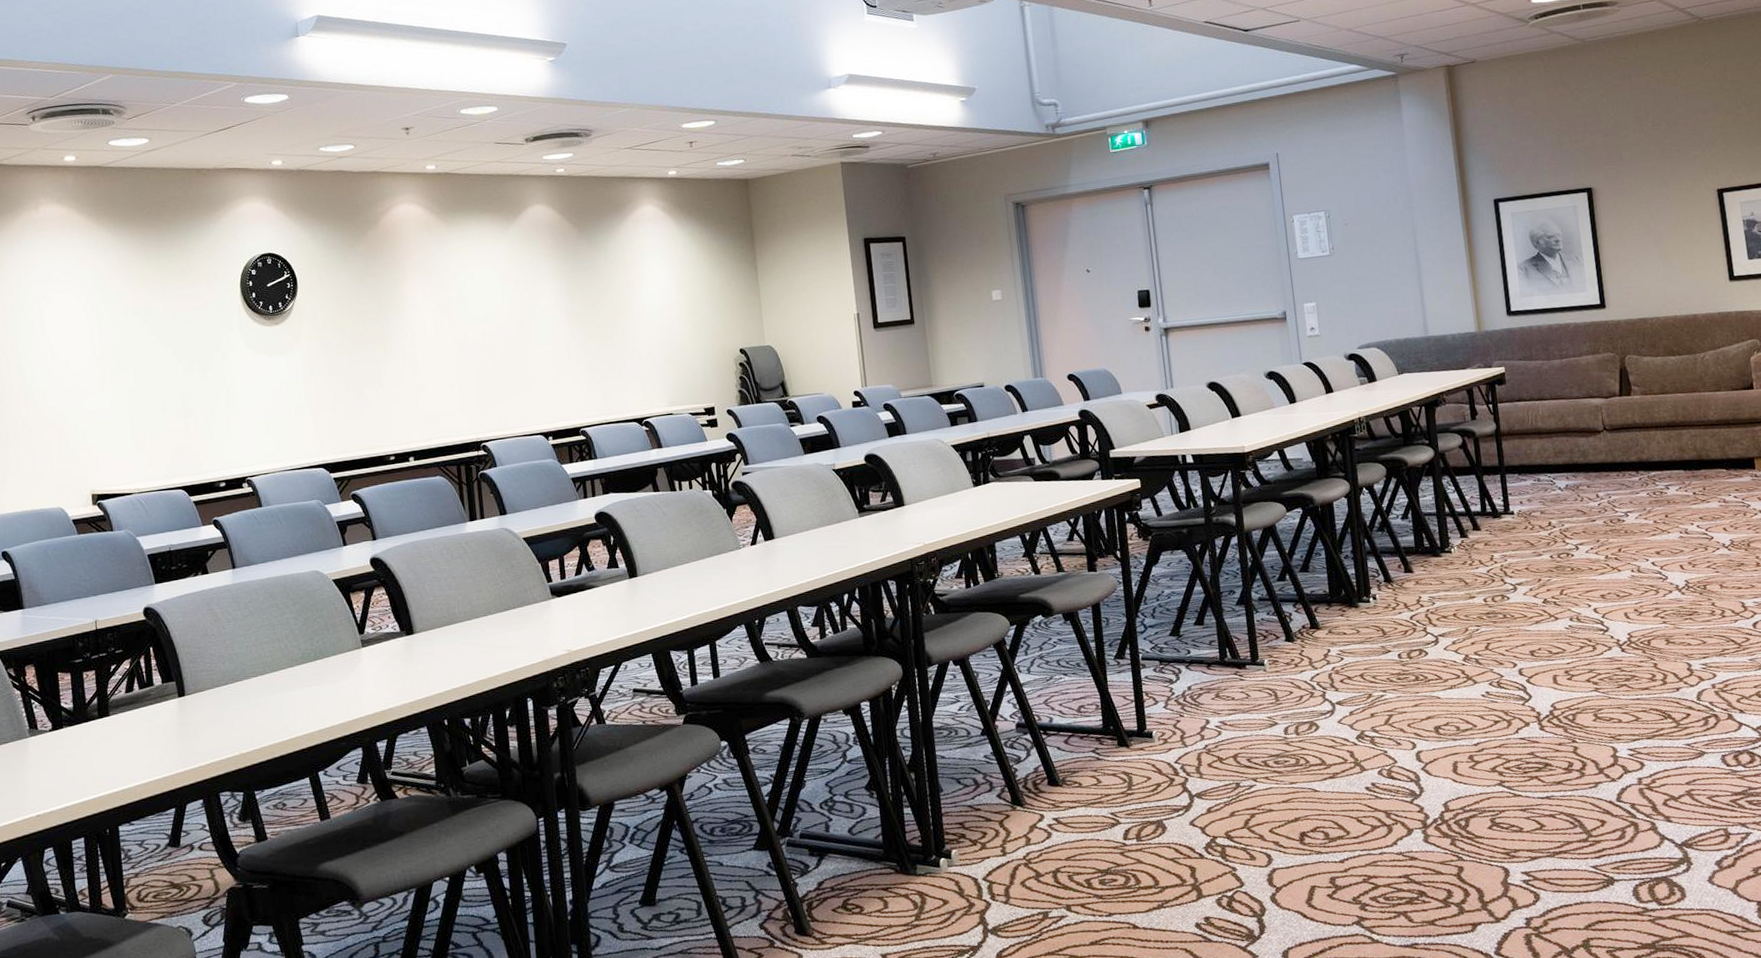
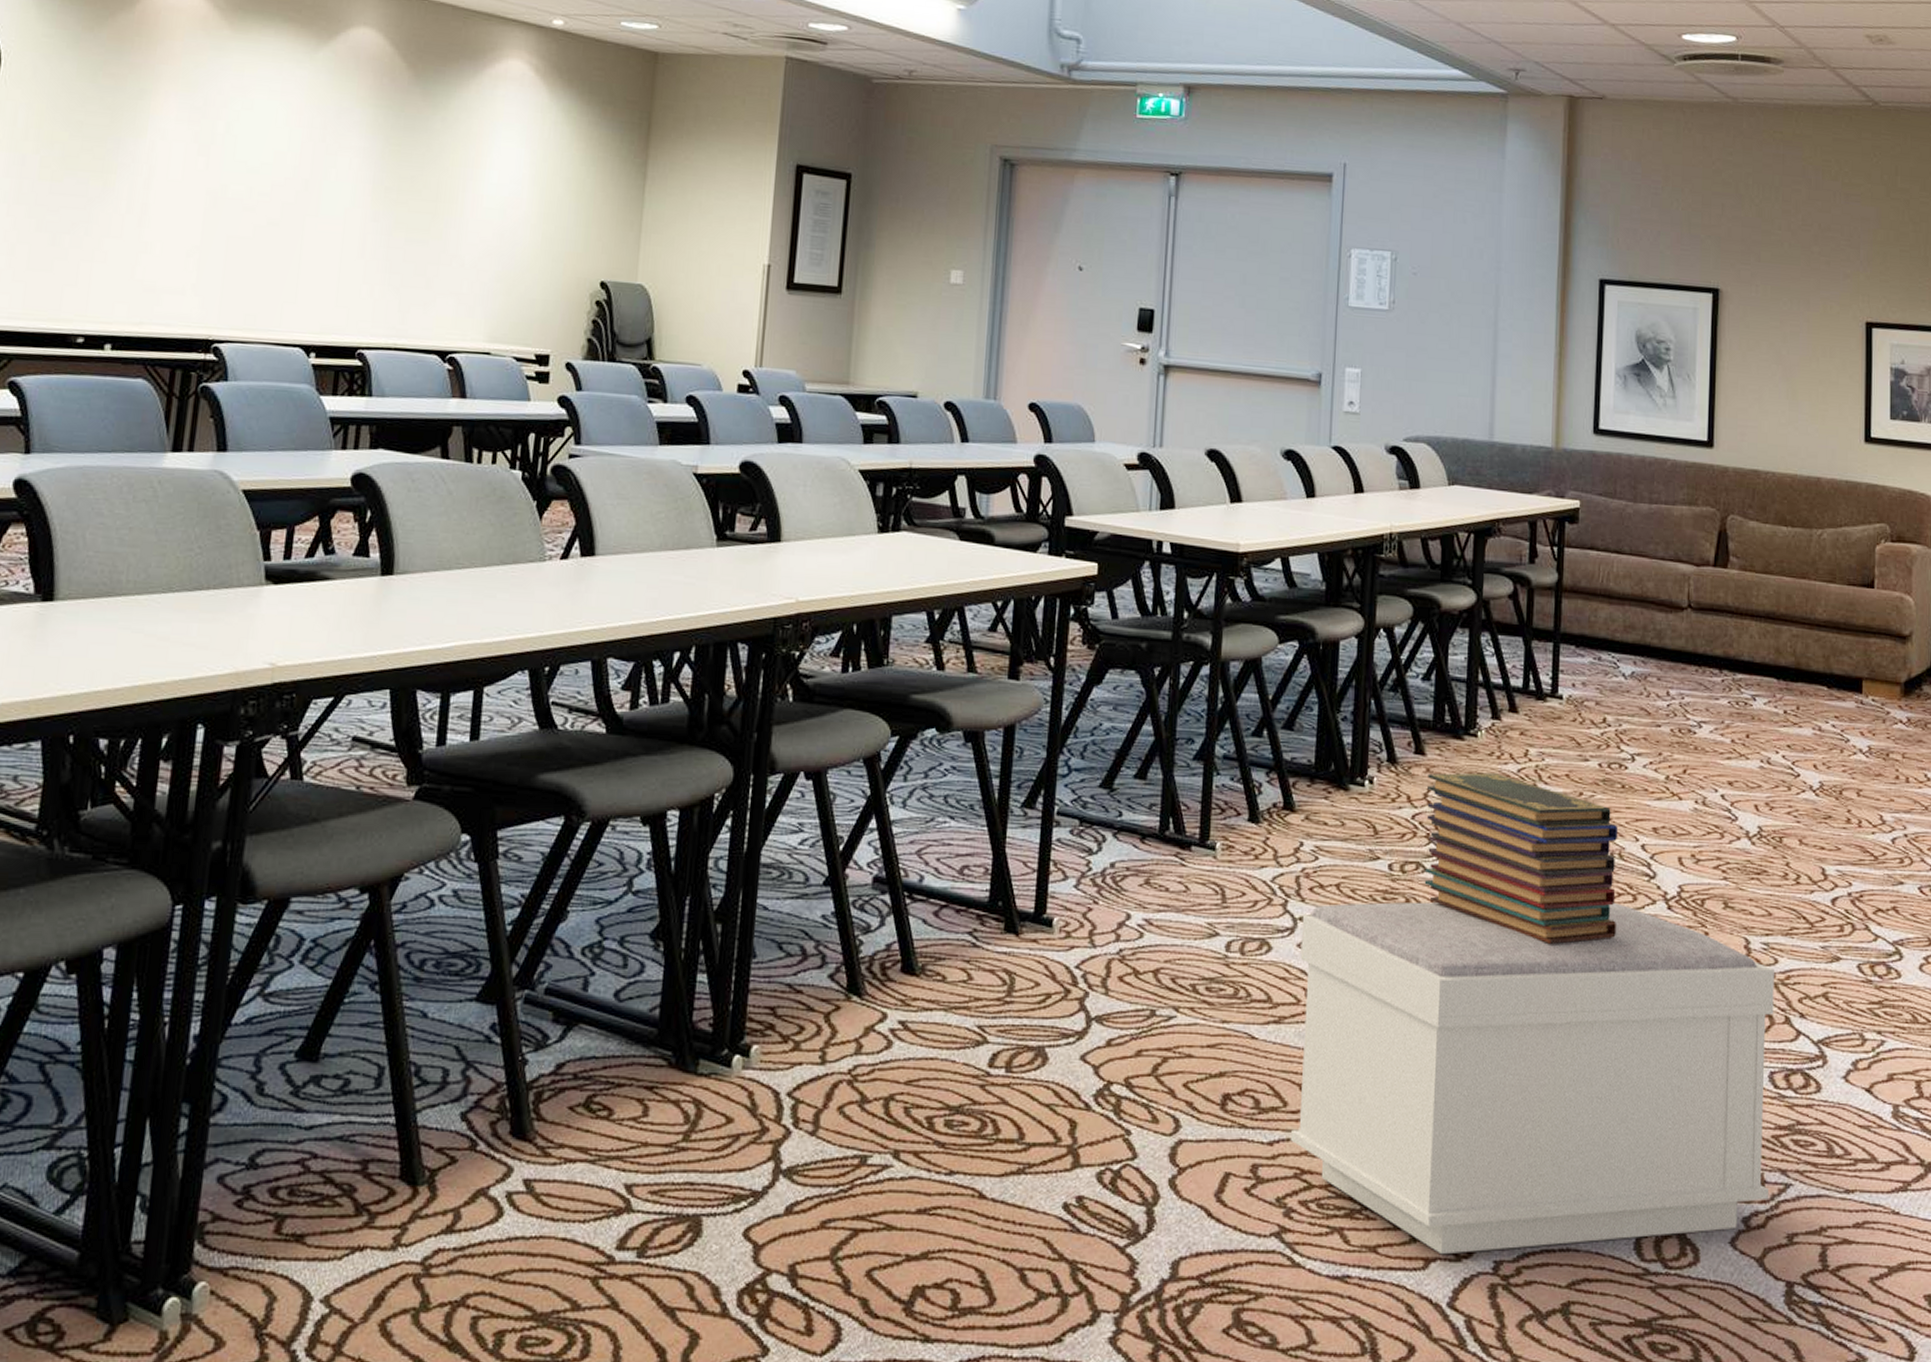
bench: none [1338,653,1735,920] -> present [1290,902,1774,1255]
book stack: none [1417,576,1584,691] -> present [1424,772,1619,944]

